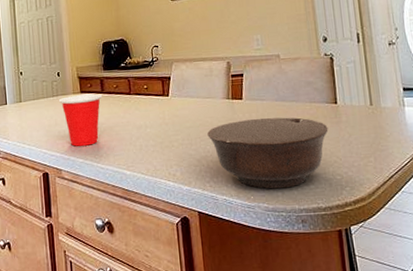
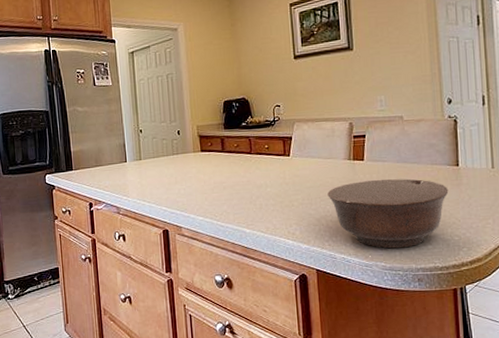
cup: present [58,94,103,147] -> none [178,152,223,205]

